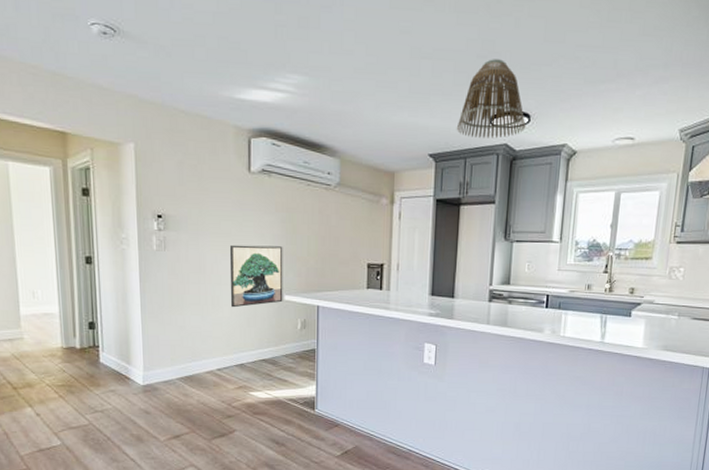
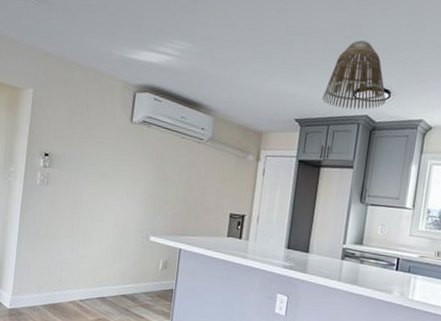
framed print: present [229,244,283,308] -> none [100,185,154,244]

